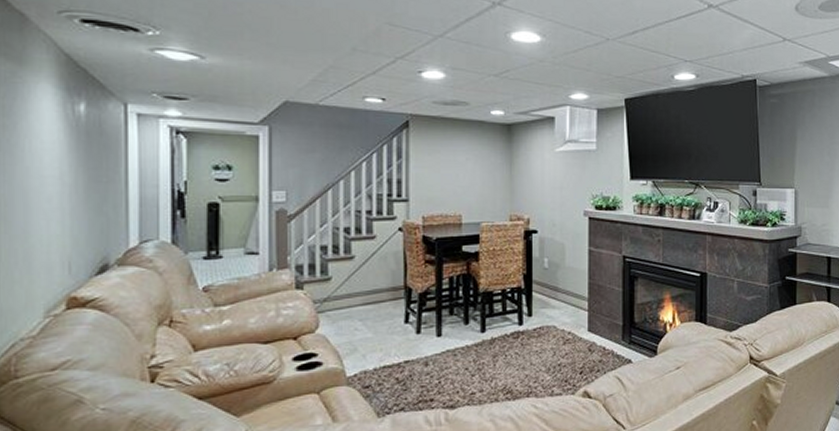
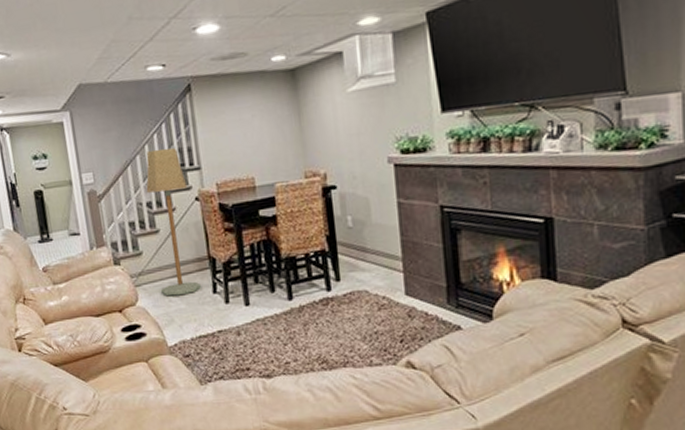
floor lamp: none [346,176,392,325] -> present [146,148,201,297]

